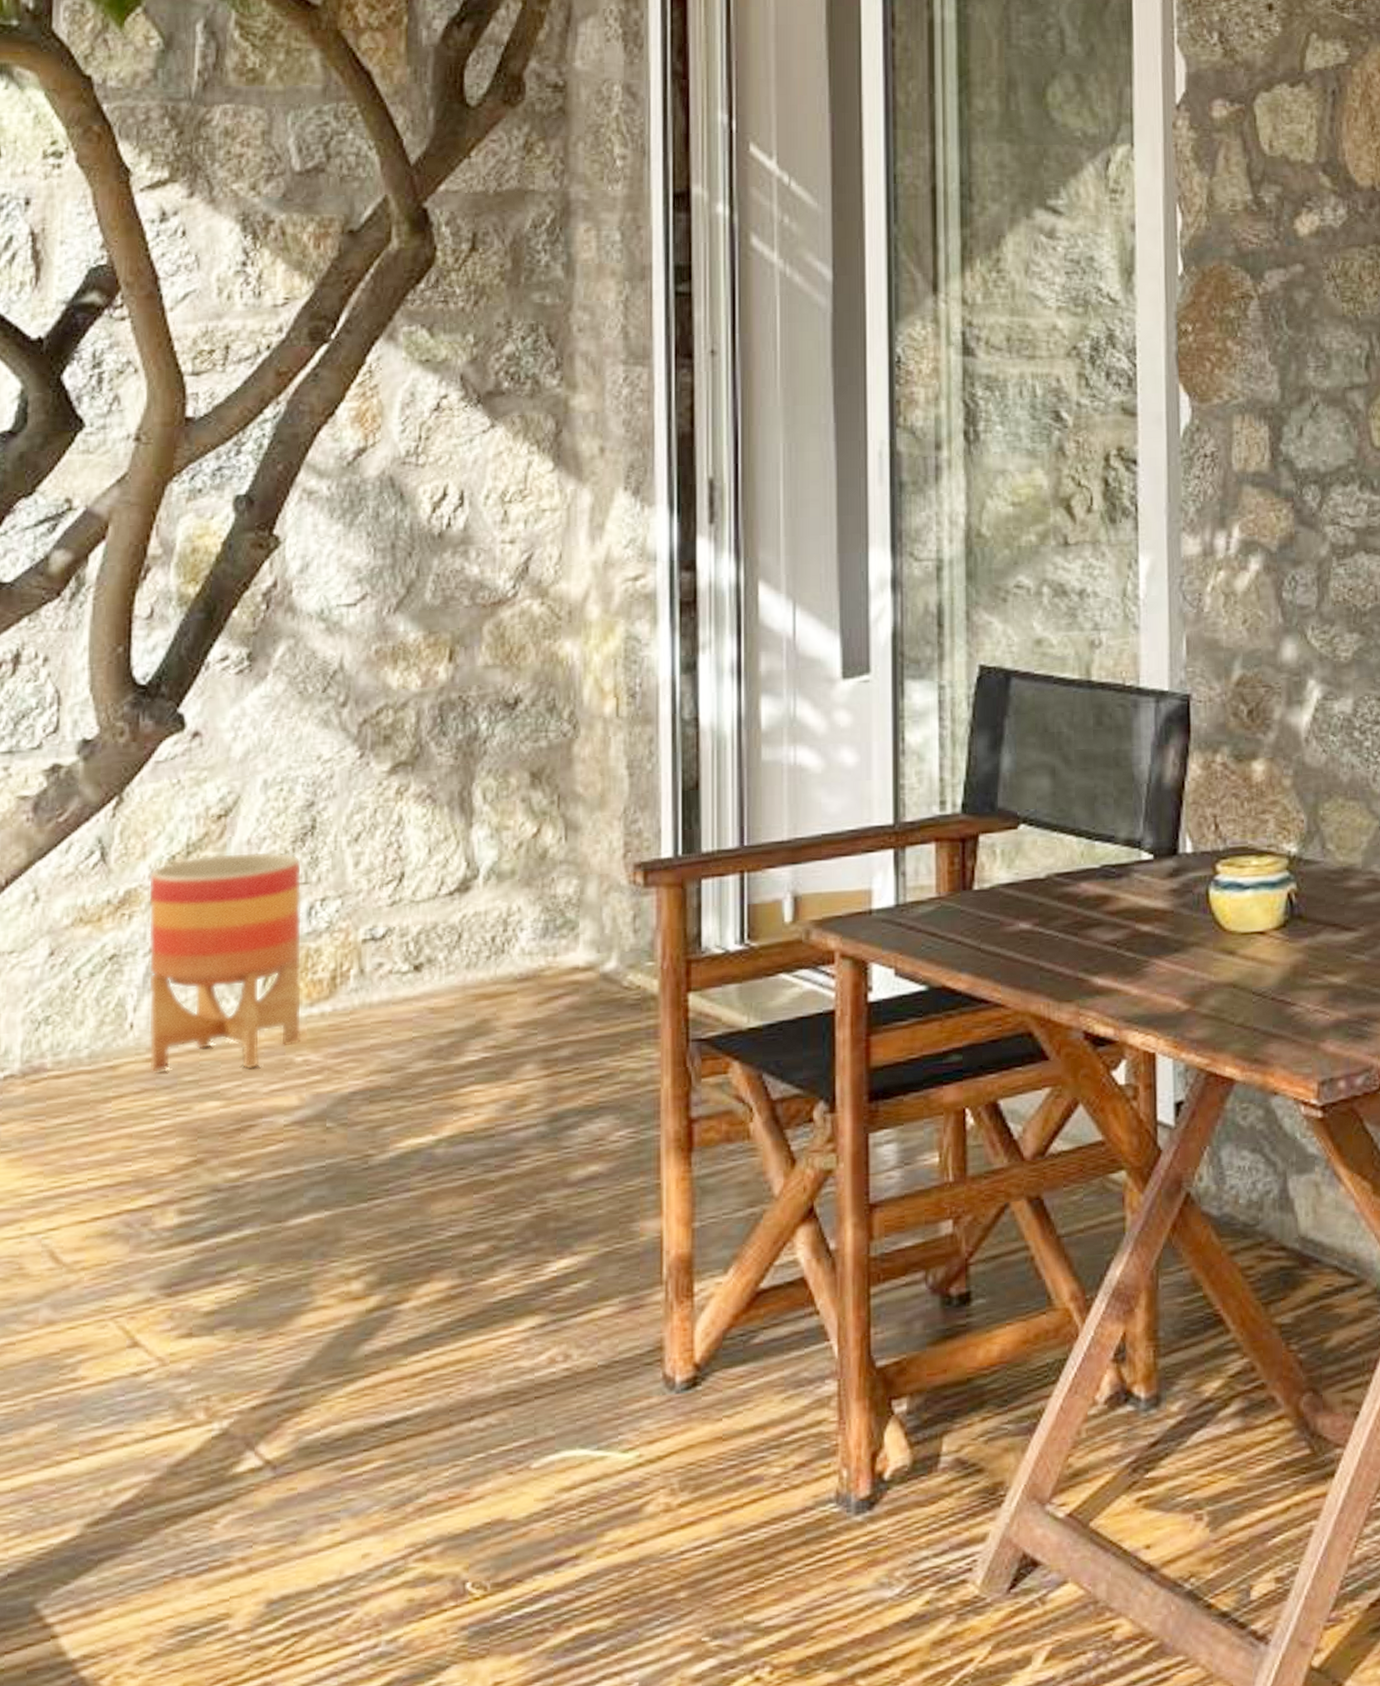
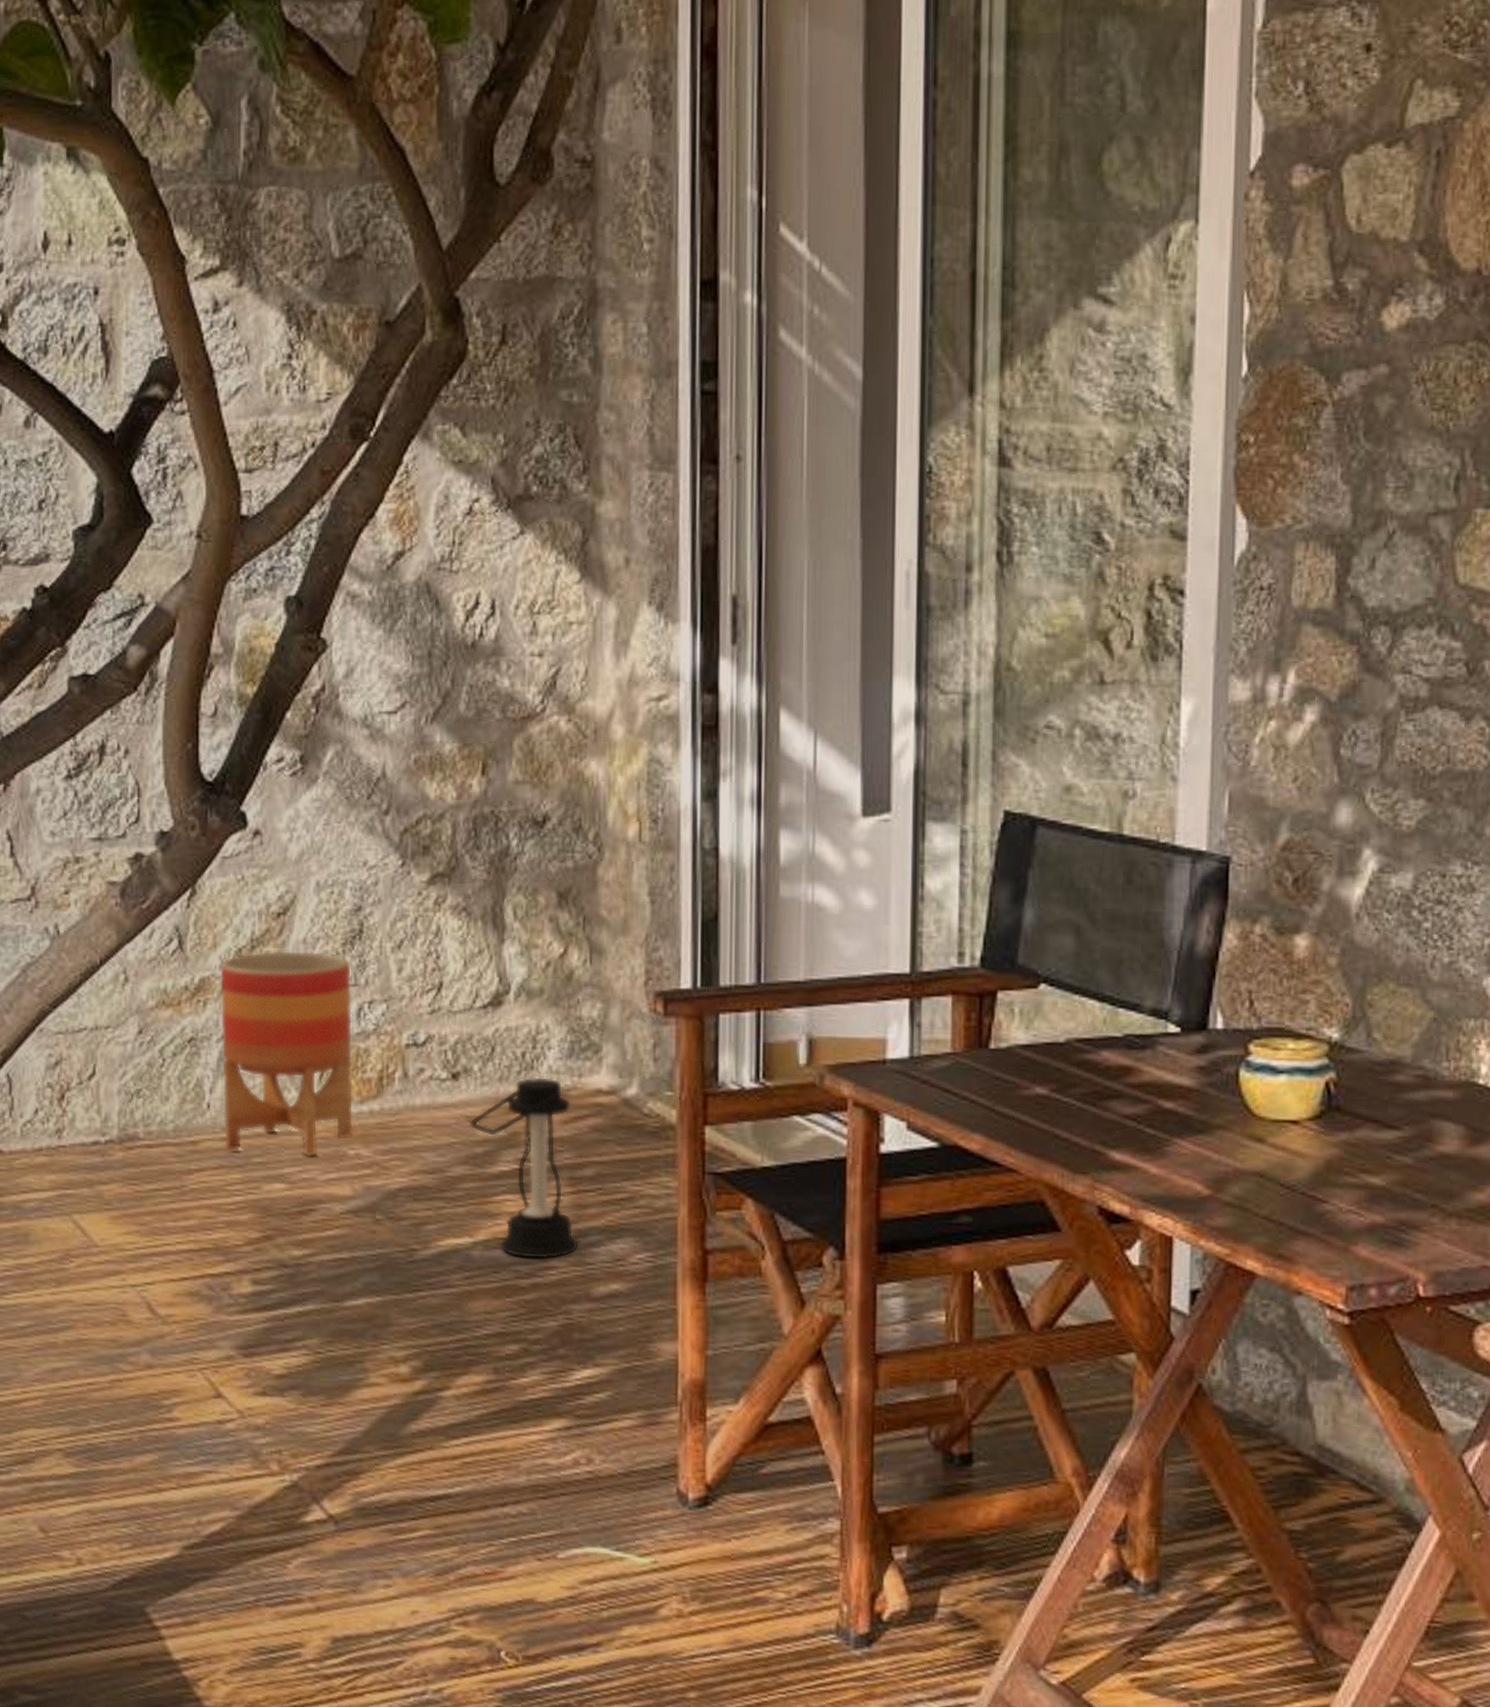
lantern: none [432,959,555,1151] -> present [469,1077,579,1260]

